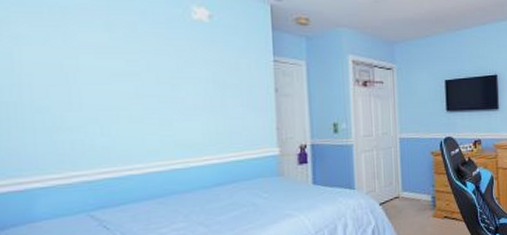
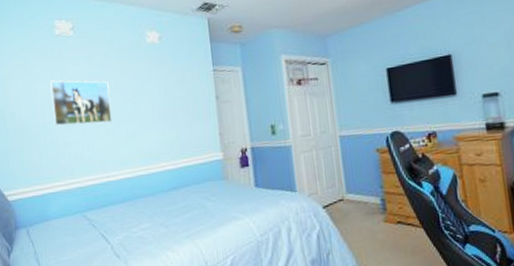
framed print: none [44,46,139,107] -> present [50,80,112,127]

